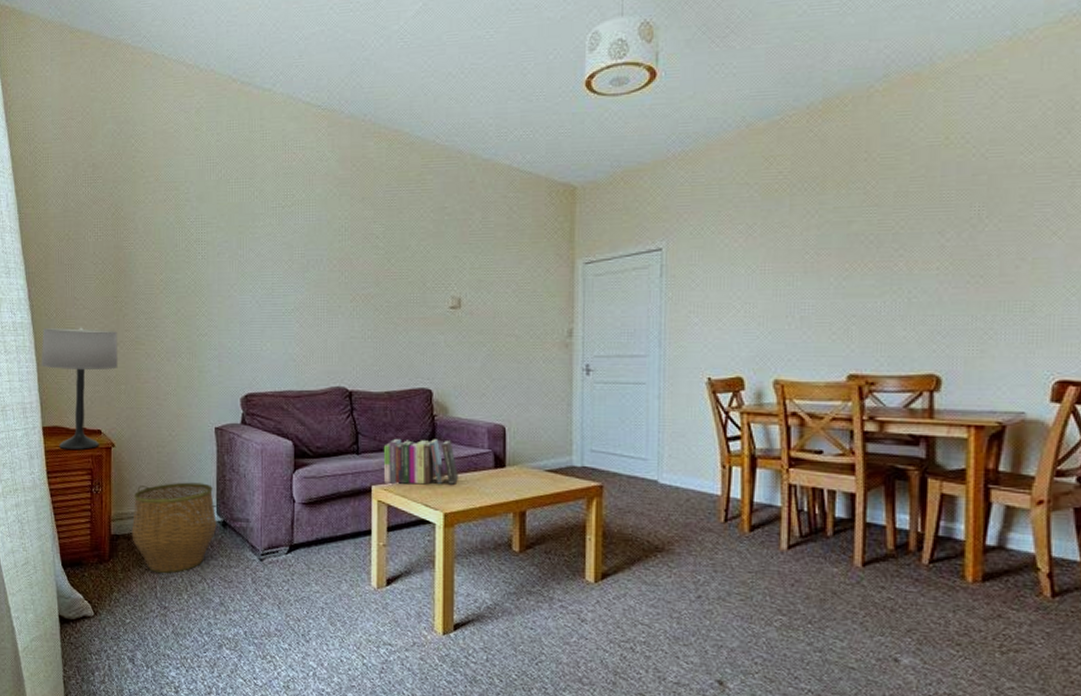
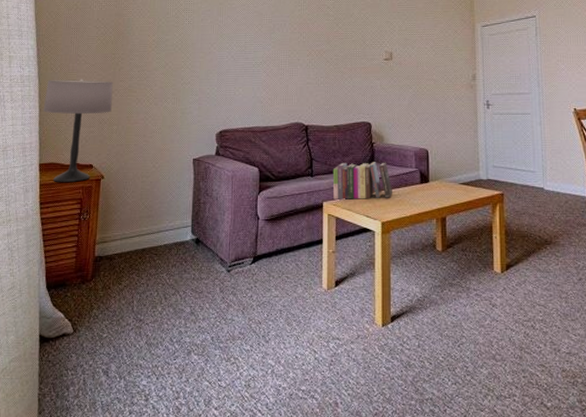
basket: present [131,482,217,573] -> none [113,206,191,288]

